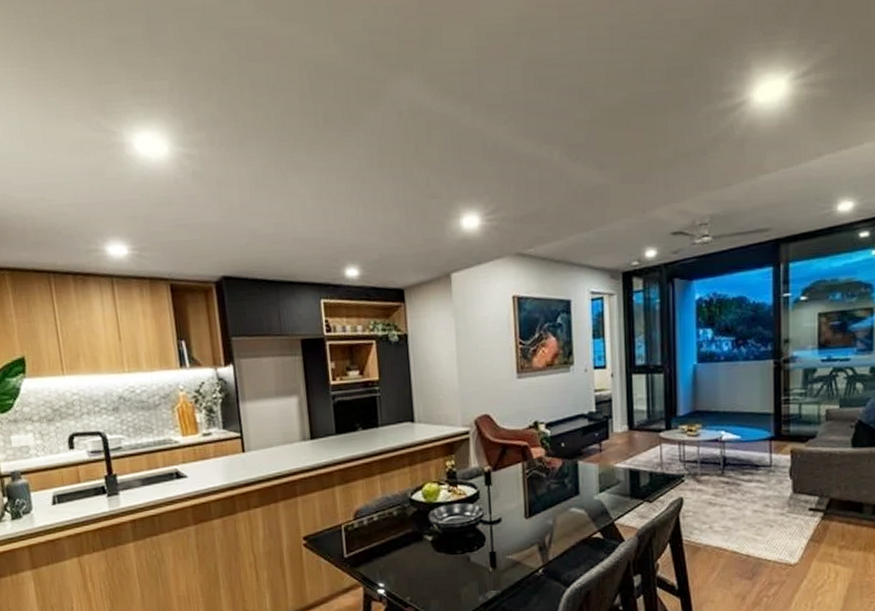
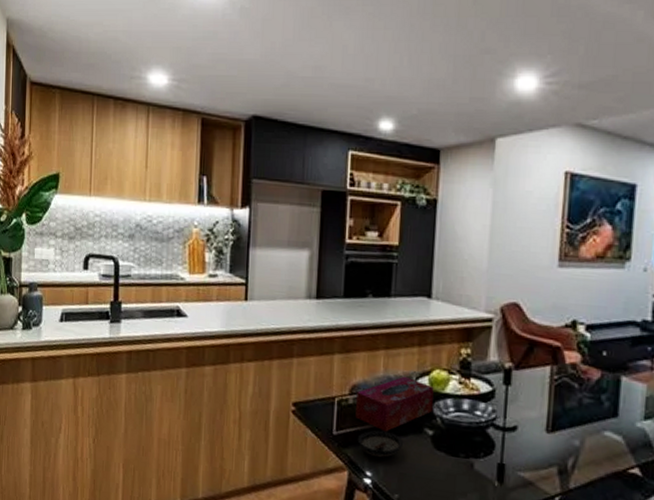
tissue box: none [360,494,429,546] -> present [355,376,434,432]
saucer: none [367,544,409,569] -> present [357,430,404,458]

